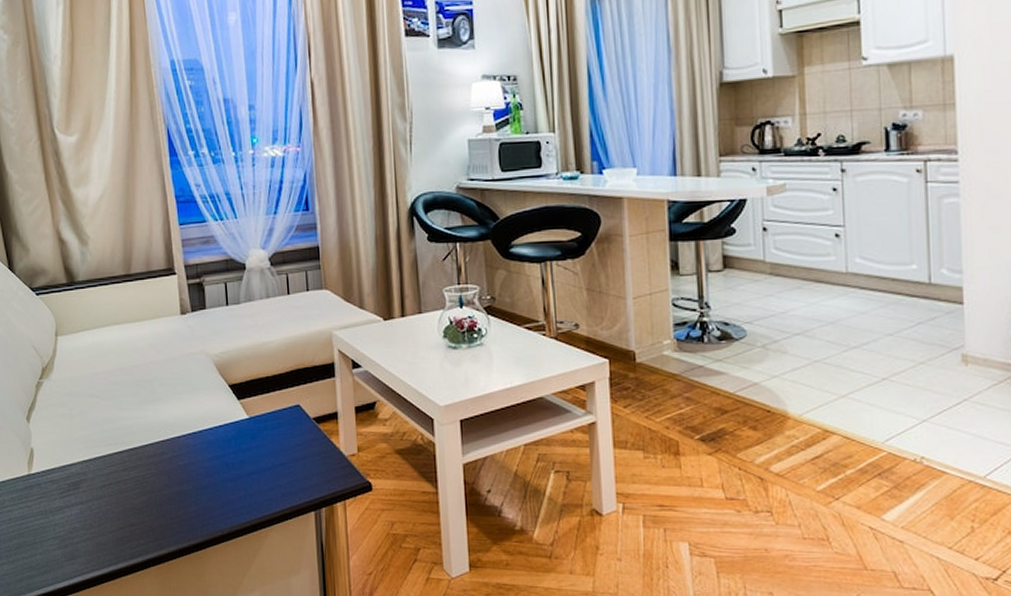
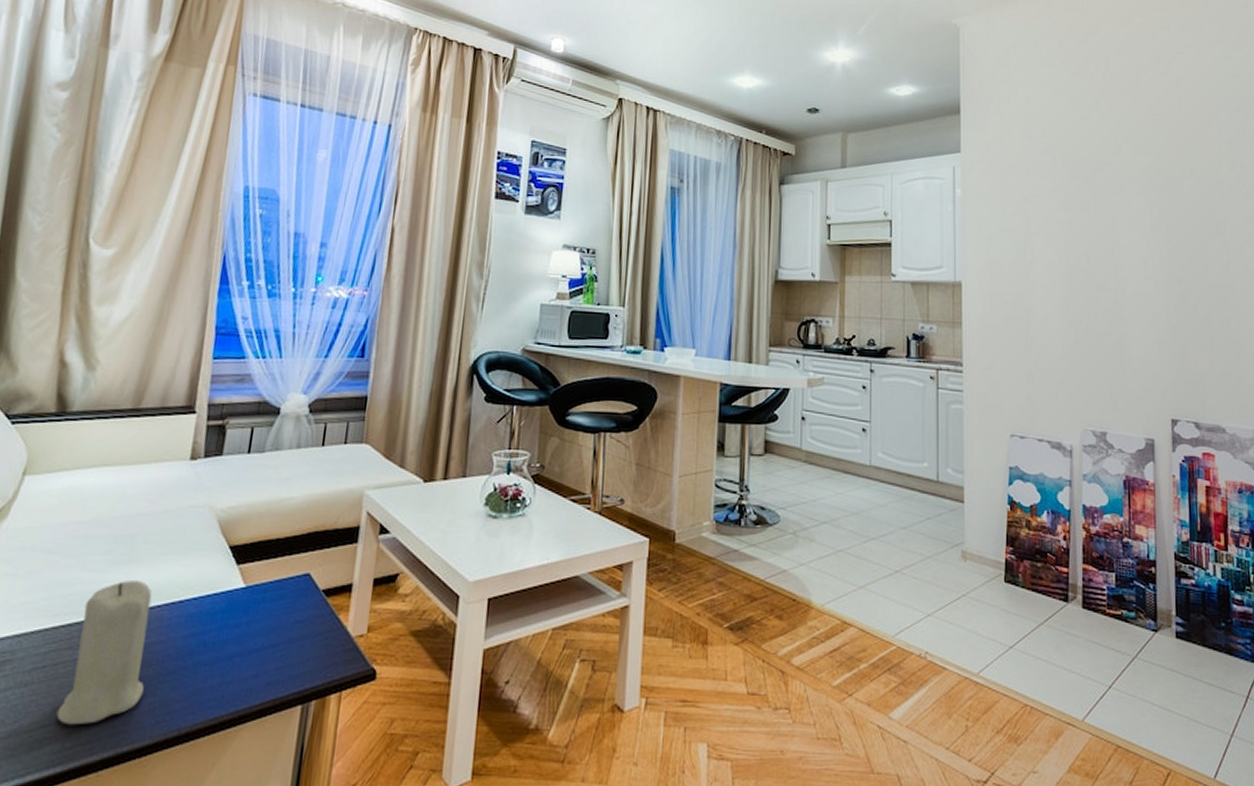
candle: none [128,416,188,528] -> present [56,580,152,726]

